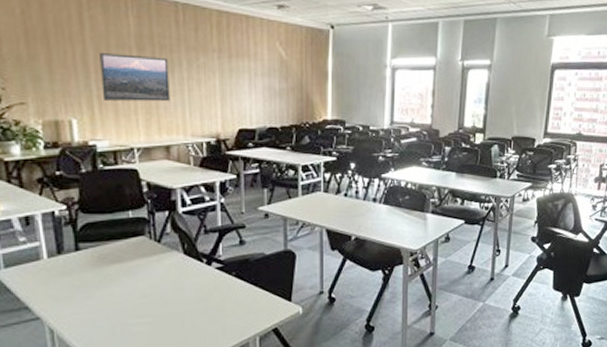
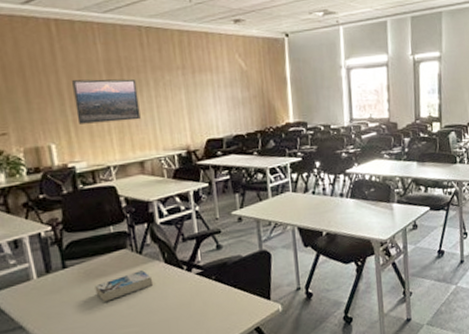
book: none [108,260,170,289] -> present [95,270,154,302]

